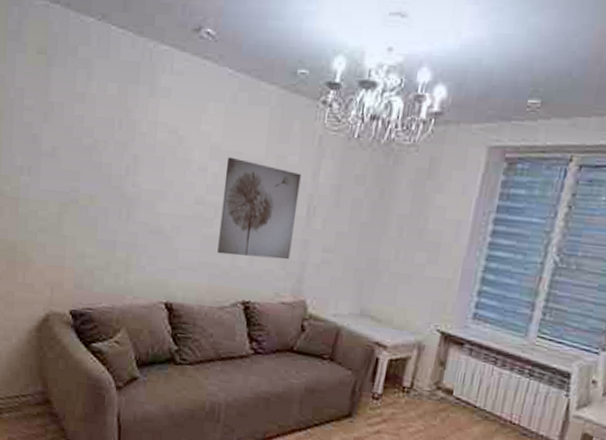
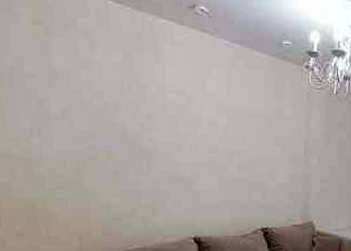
wall art: present [217,156,301,260] -> none [233,112,297,192]

